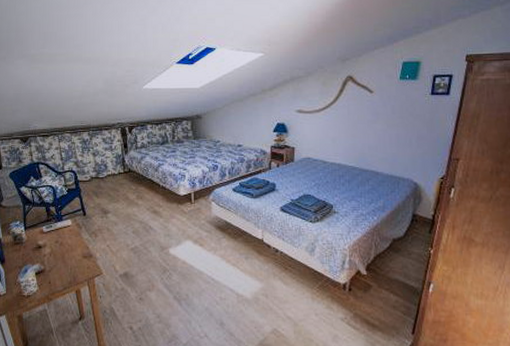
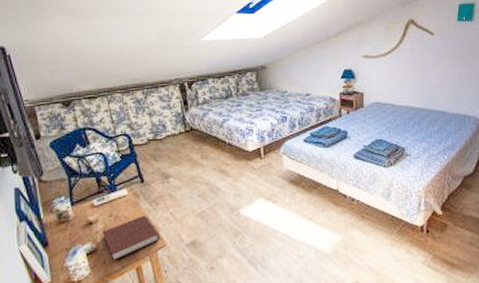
notebook: none [49,244,97,282] -> present [102,215,160,260]

